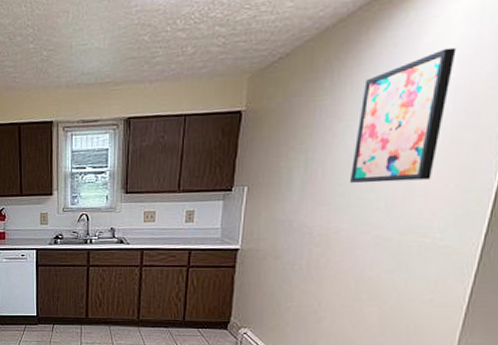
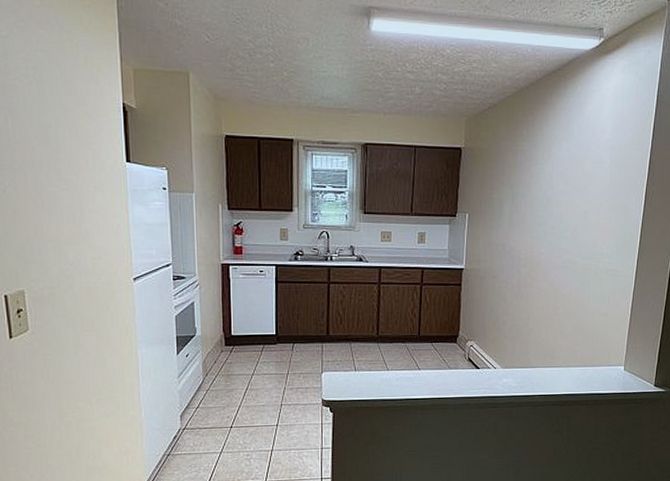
wall art: present [350,47,457,183] -> none [545,116,609,216]

